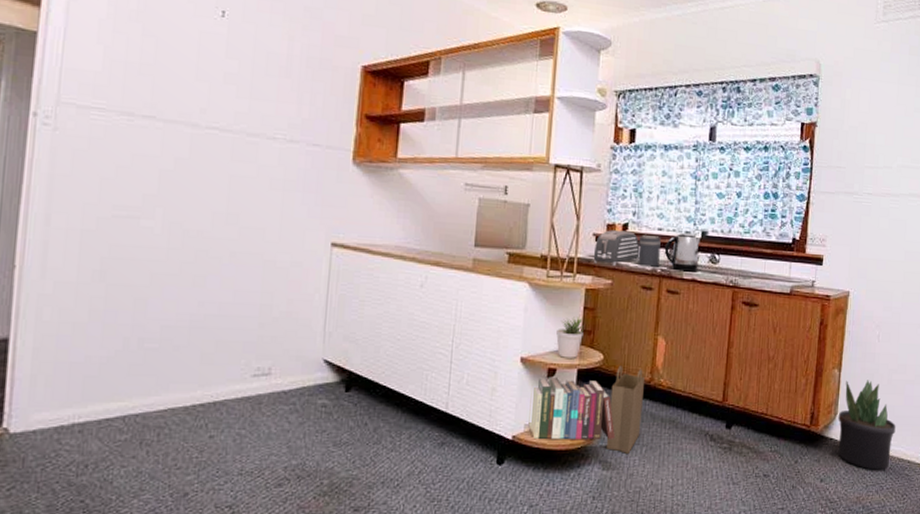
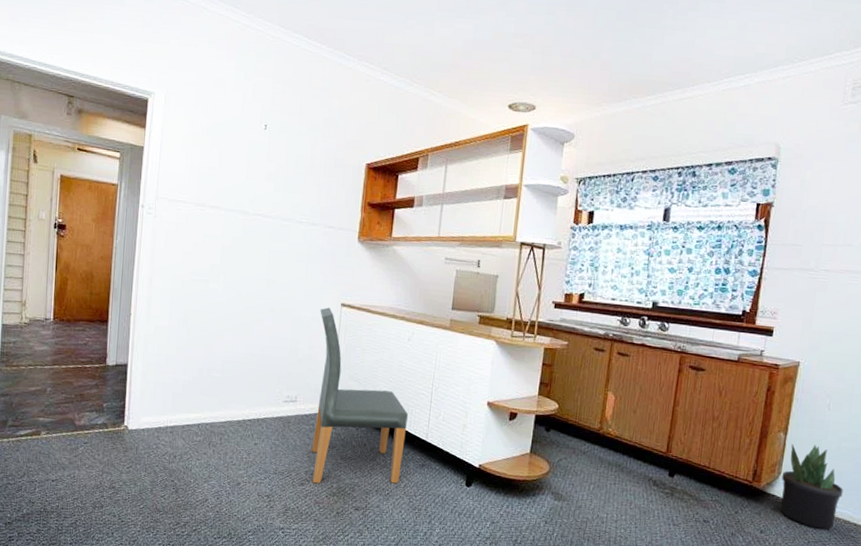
dining chair: none [292,248,422,482] -> present [311,307,408,484]
books: present [528,375,616,440] -> none [492,417,567,476]
potted plant: present [556,316,585,358] -> none [518,371,543,406]
toaster: present [593,230,640,266] -> none [552,299,594,330]
shopping bag: present [605,365,644,455] -> none [557,414,594,490]
cylinder: present [638,235,661,268] -> none [591,304,614,333]
kettle: present [664,232,700,273] -> none [616,302,651,339]

